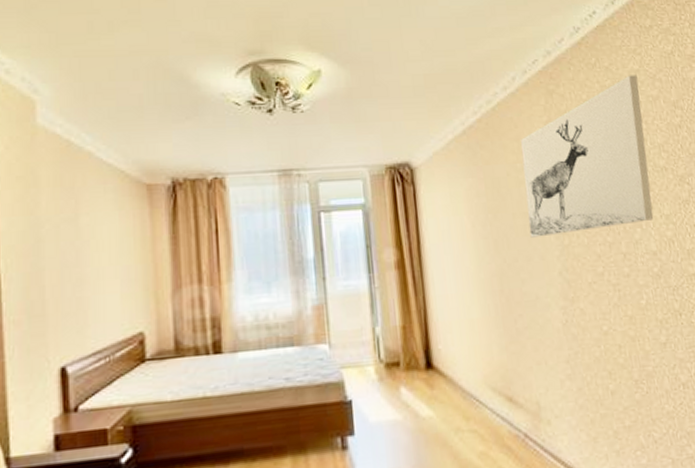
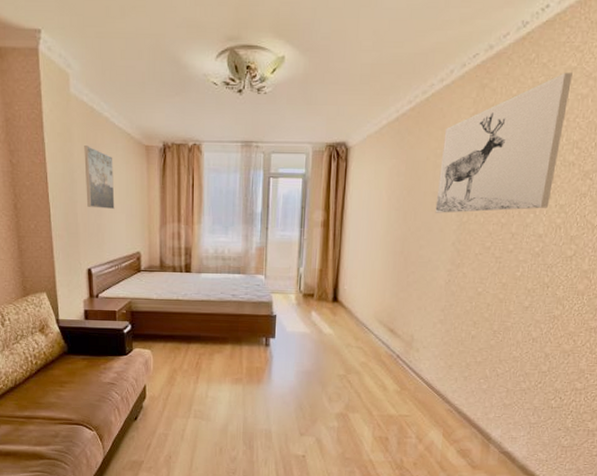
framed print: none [56,190,103,276] -> present [84,146,115,210]

